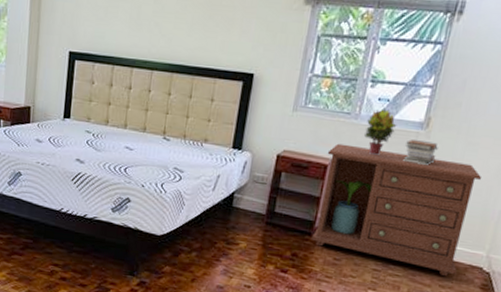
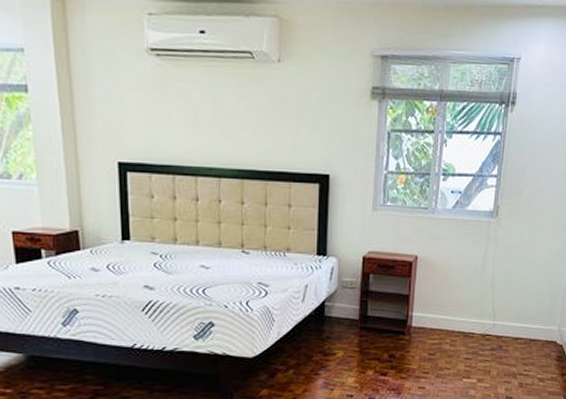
dresser: present [312,143,482,277] -> none [406,239,547,355]
potted plant: present [363,109,397,155] -> none [442,201,471,247]
book stack: present [403,140,438,165] -> none [479,229,508,252]

